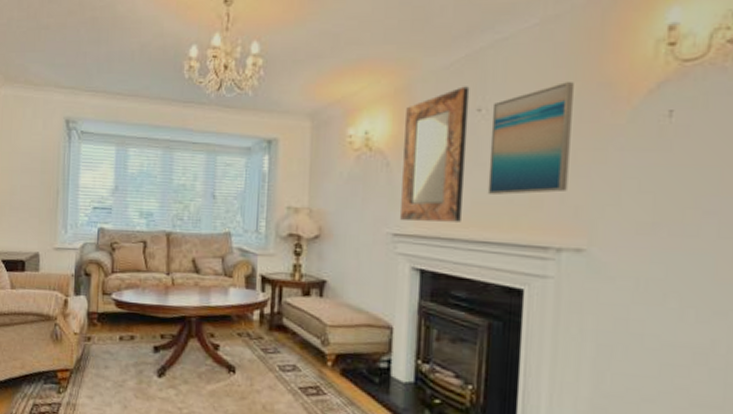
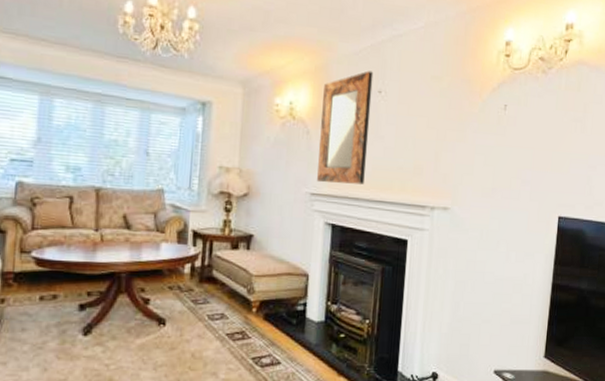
wall art: present [487,82,574,196] -> none [384,76,446,163]

